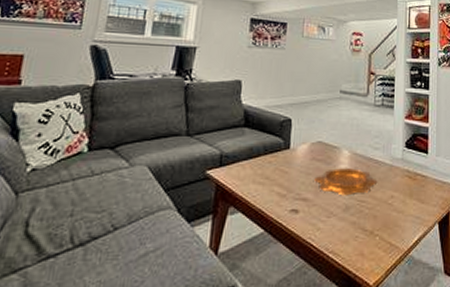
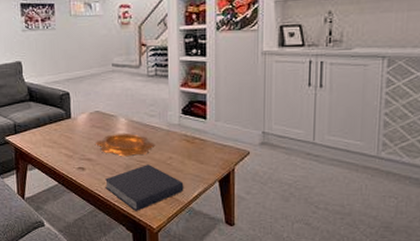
book: none [320,205,404,264] -> present [105,165,184,211]

